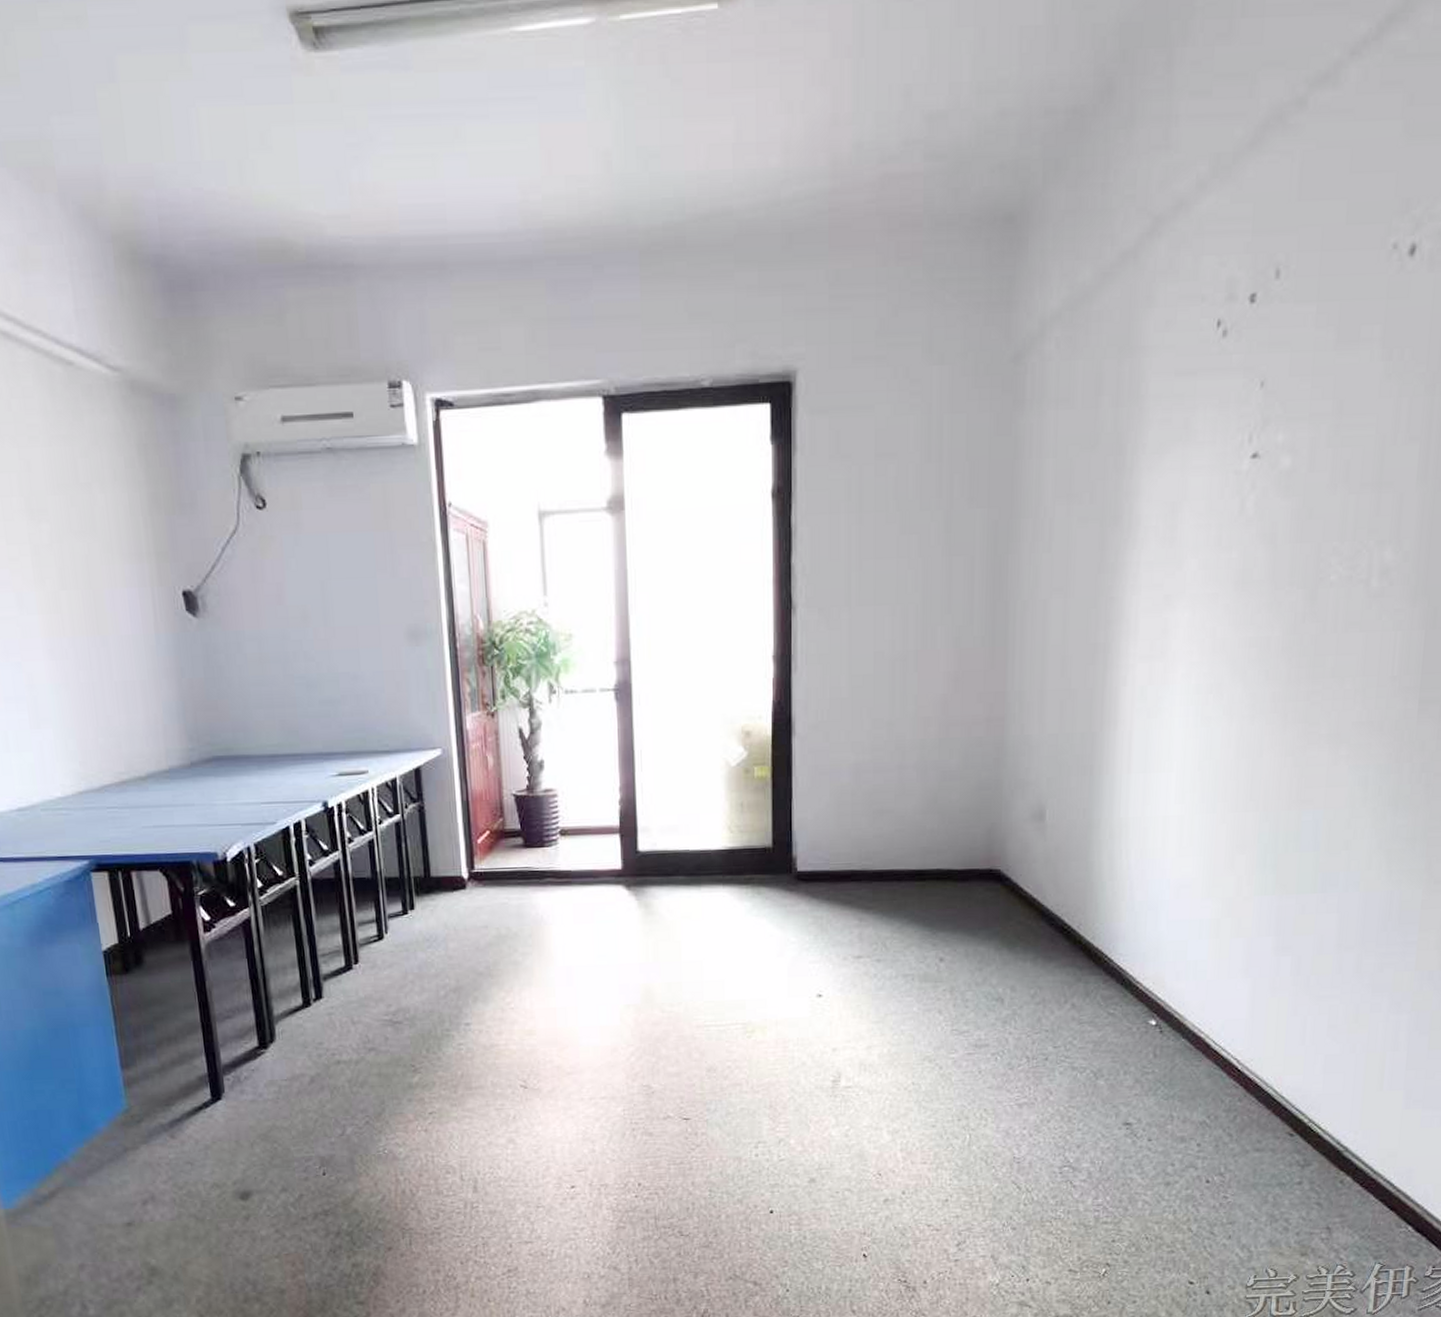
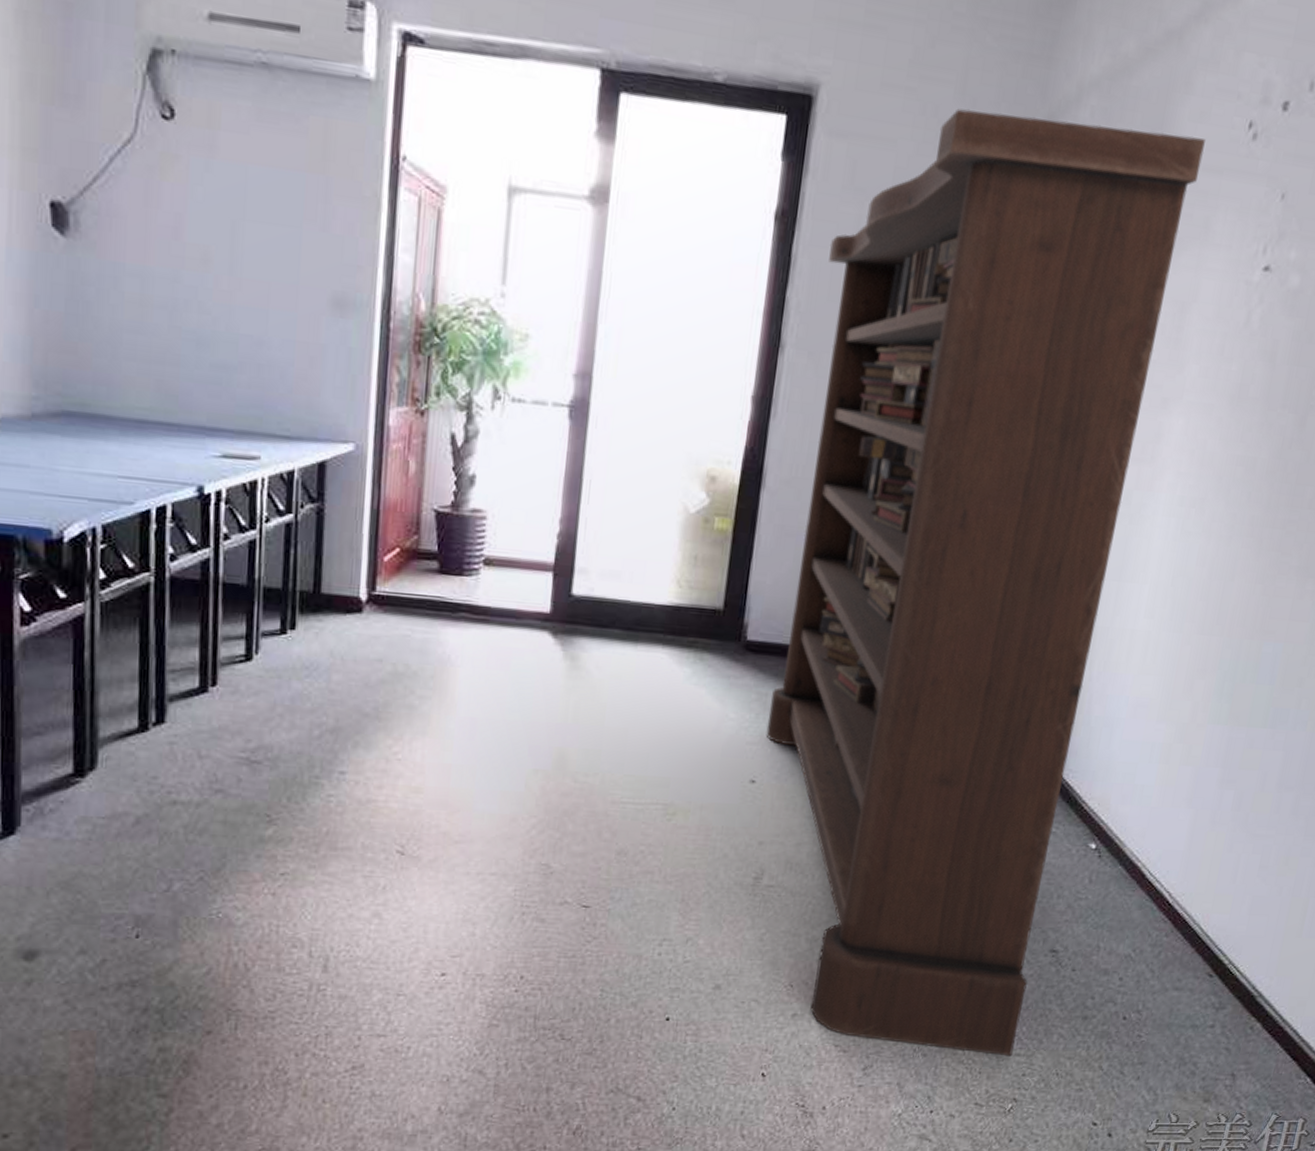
bookcase: none [825,346,1174,1225] -> present [766,108,1205,1056]

